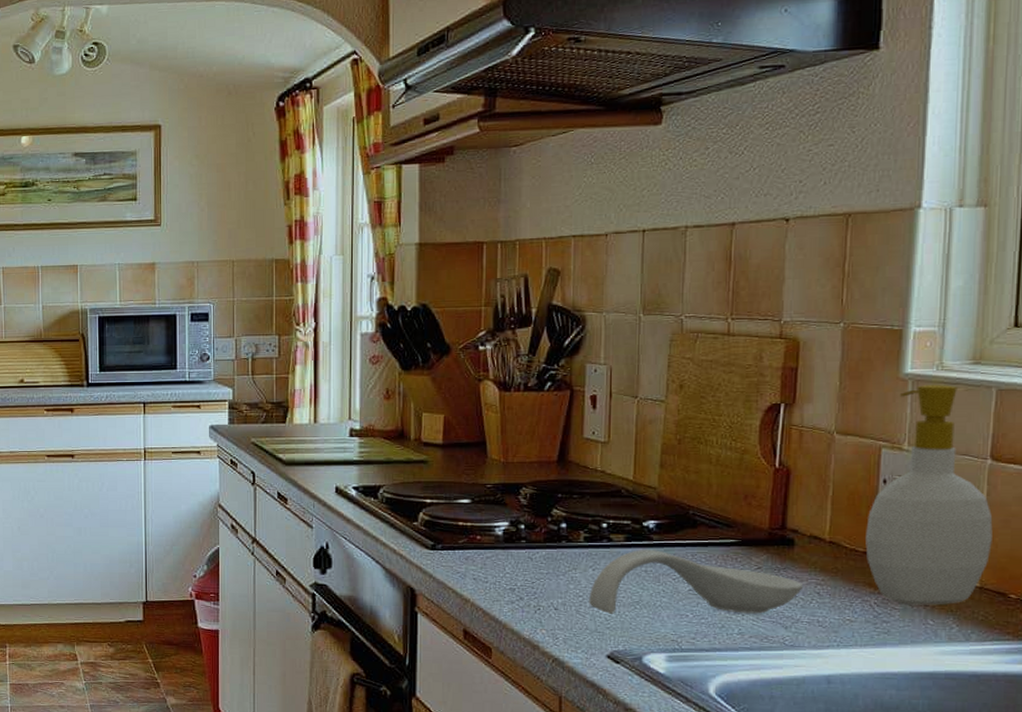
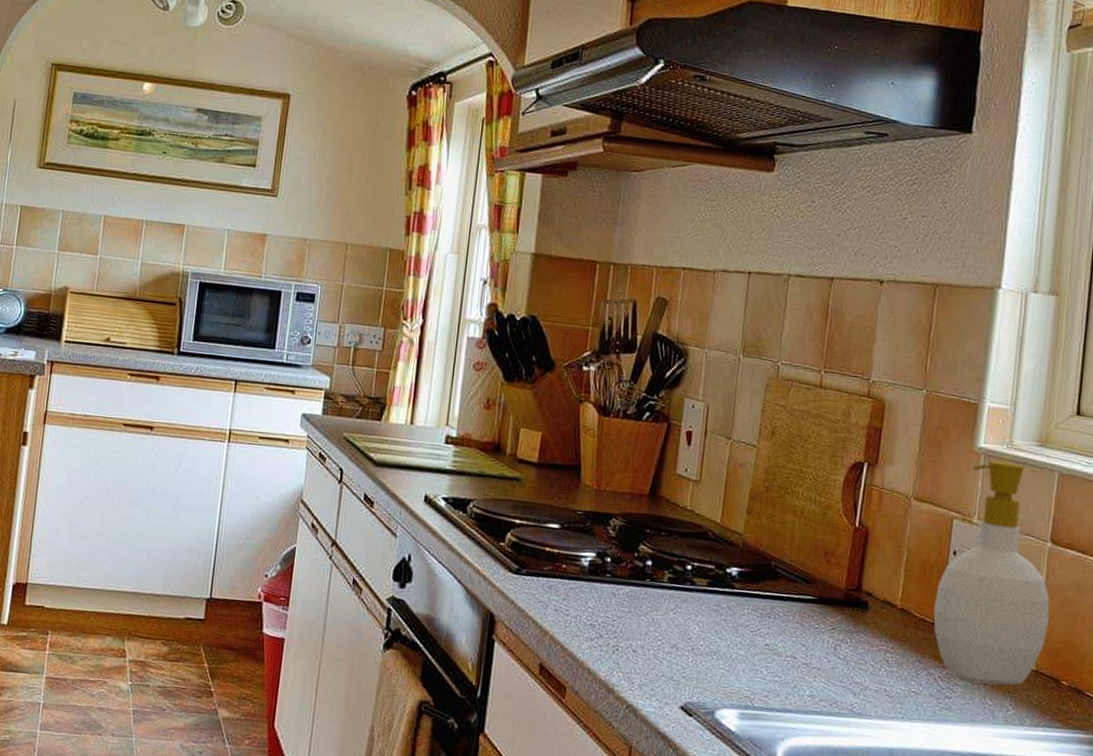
spoon rest: present [589,550,804,614] -> none [667,597,874,677]

